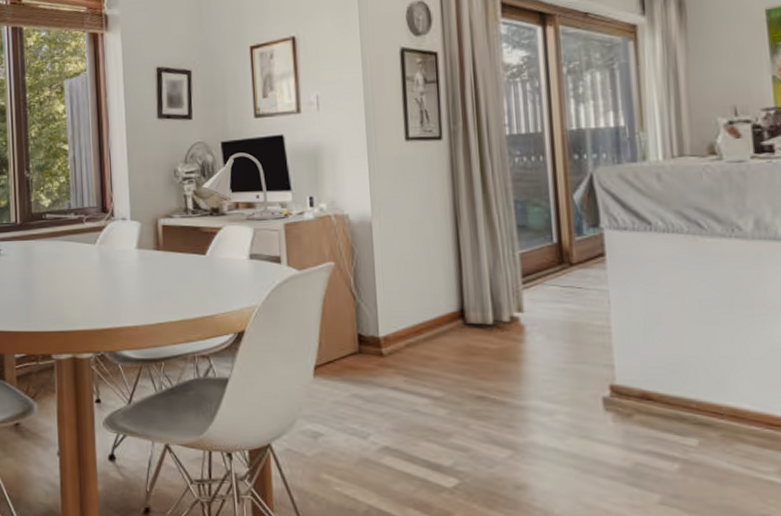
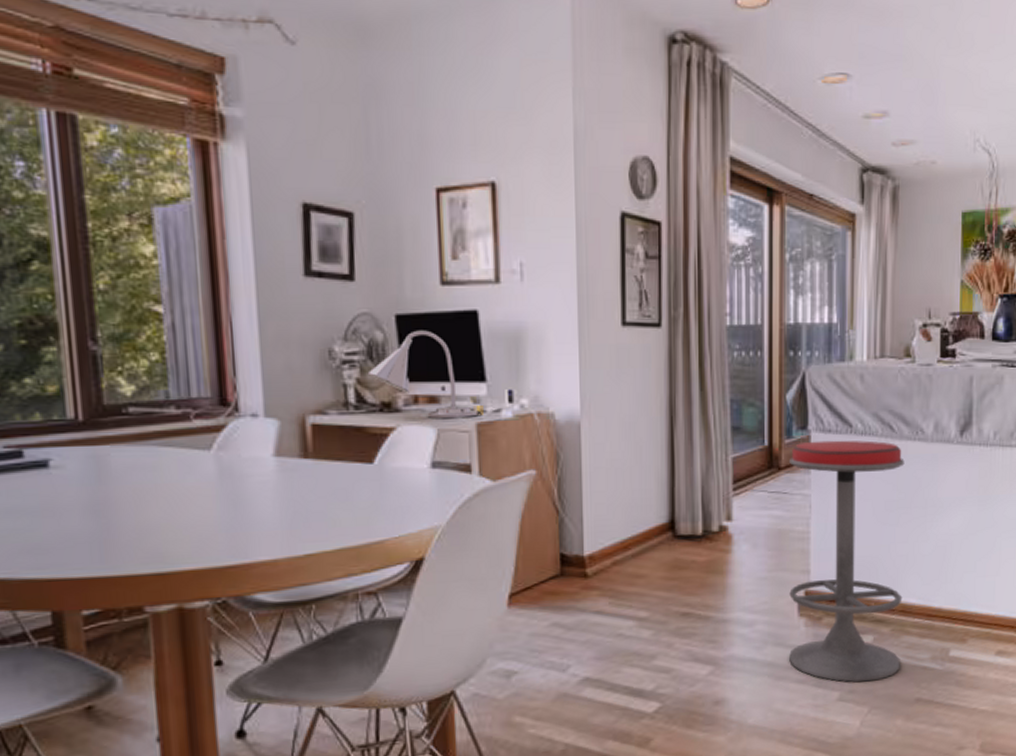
bar stool: none [580,237,737,489] -> present [788,440,905,682]

